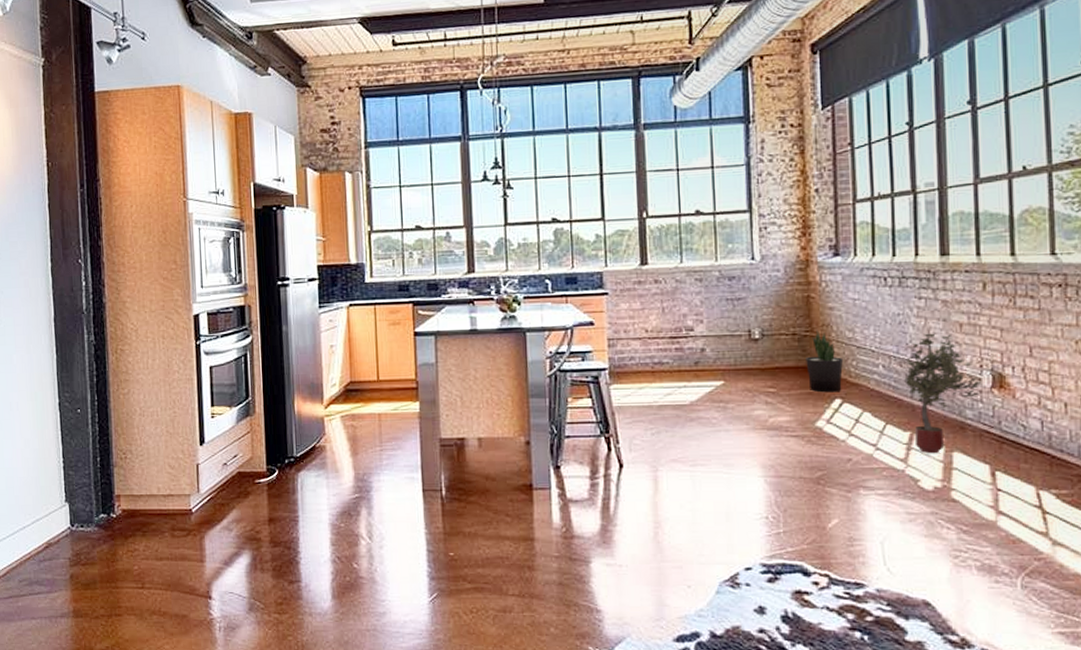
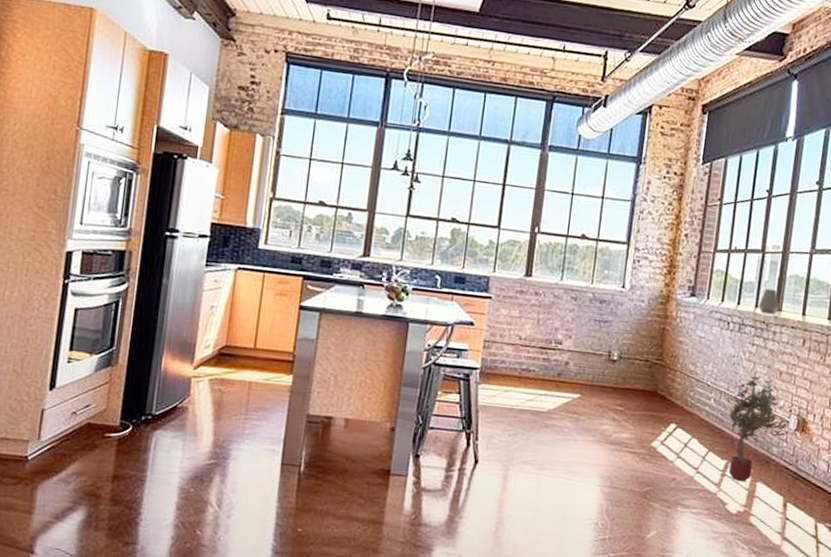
planter: present [806,330,844,393] -> none [652,360,684,418]
vase: none [919,232,945,262] -> present [758,288,779,315]

